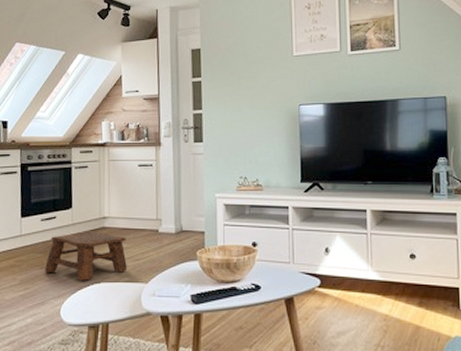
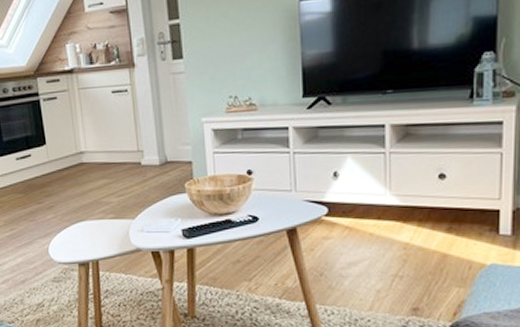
stool: present [45,231,127,281] -> none [27,167,111,219]

